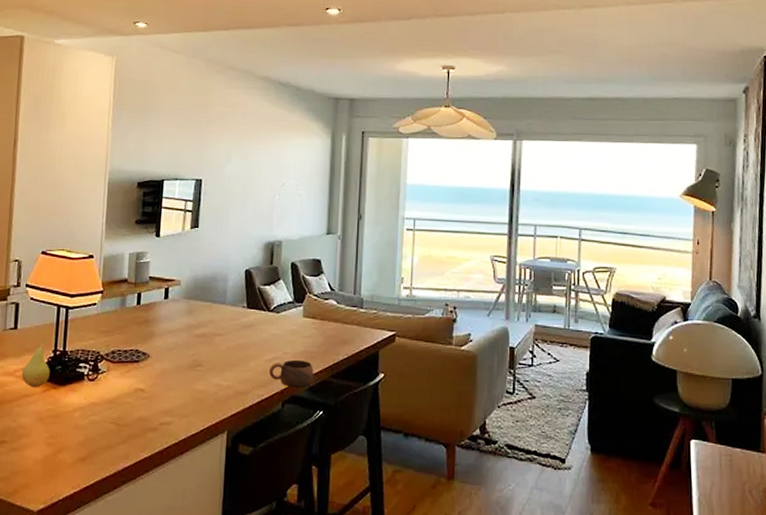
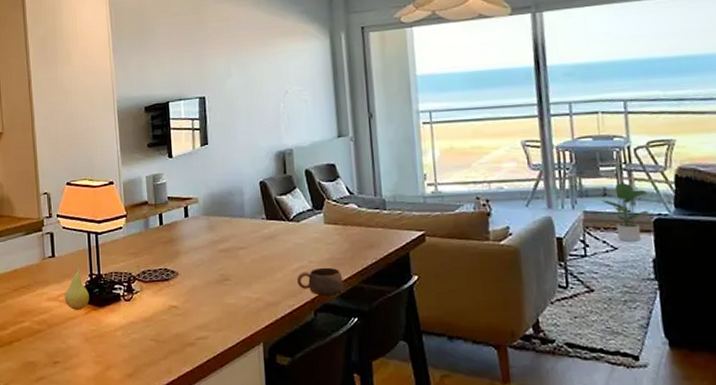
potted plant: none [550,301,589,357] -> present [600,181,651,243]

